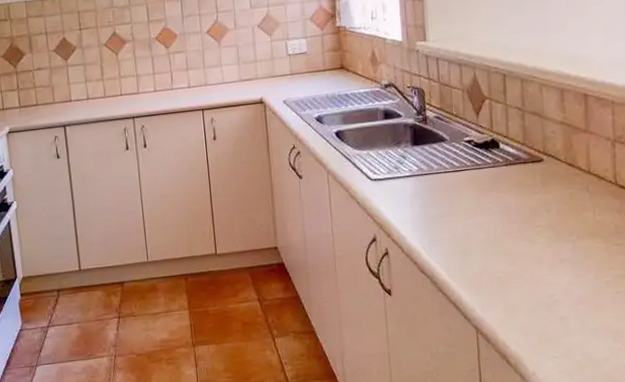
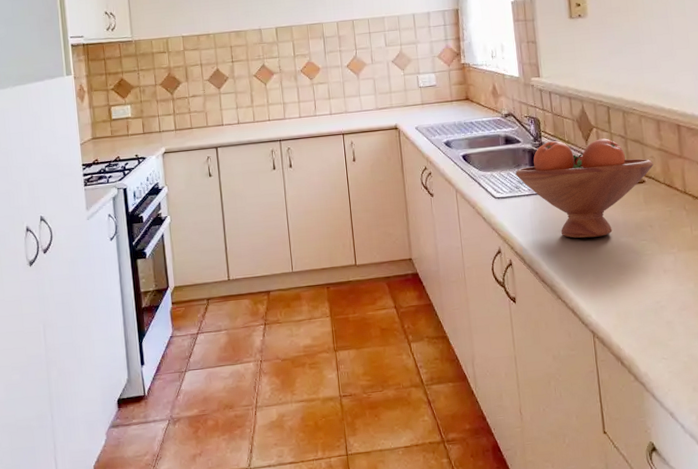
fruit bowl: none [395,111,554,225] -> present [515,138,654,238]

